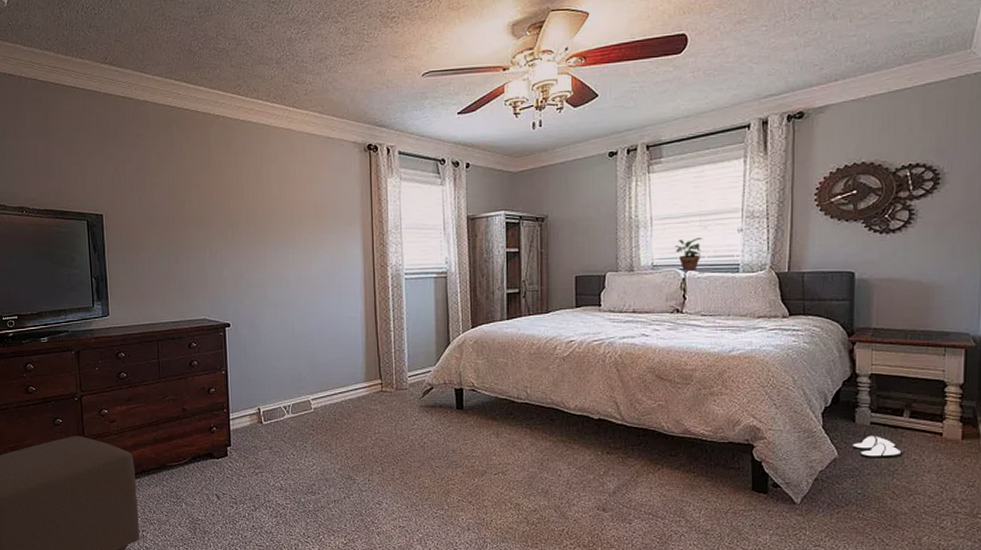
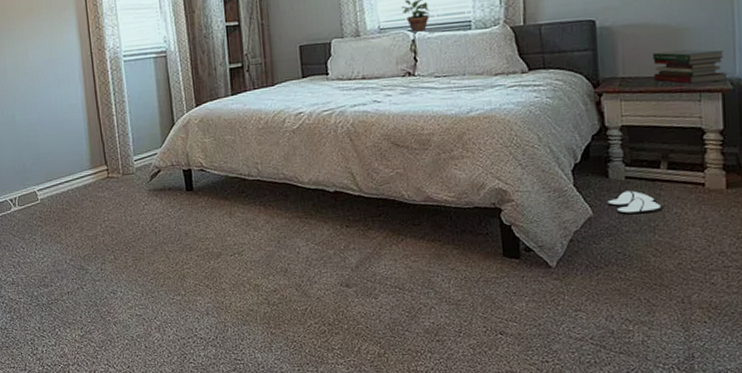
books: none [904,306,971,339] -> present [653,49,727,85]

